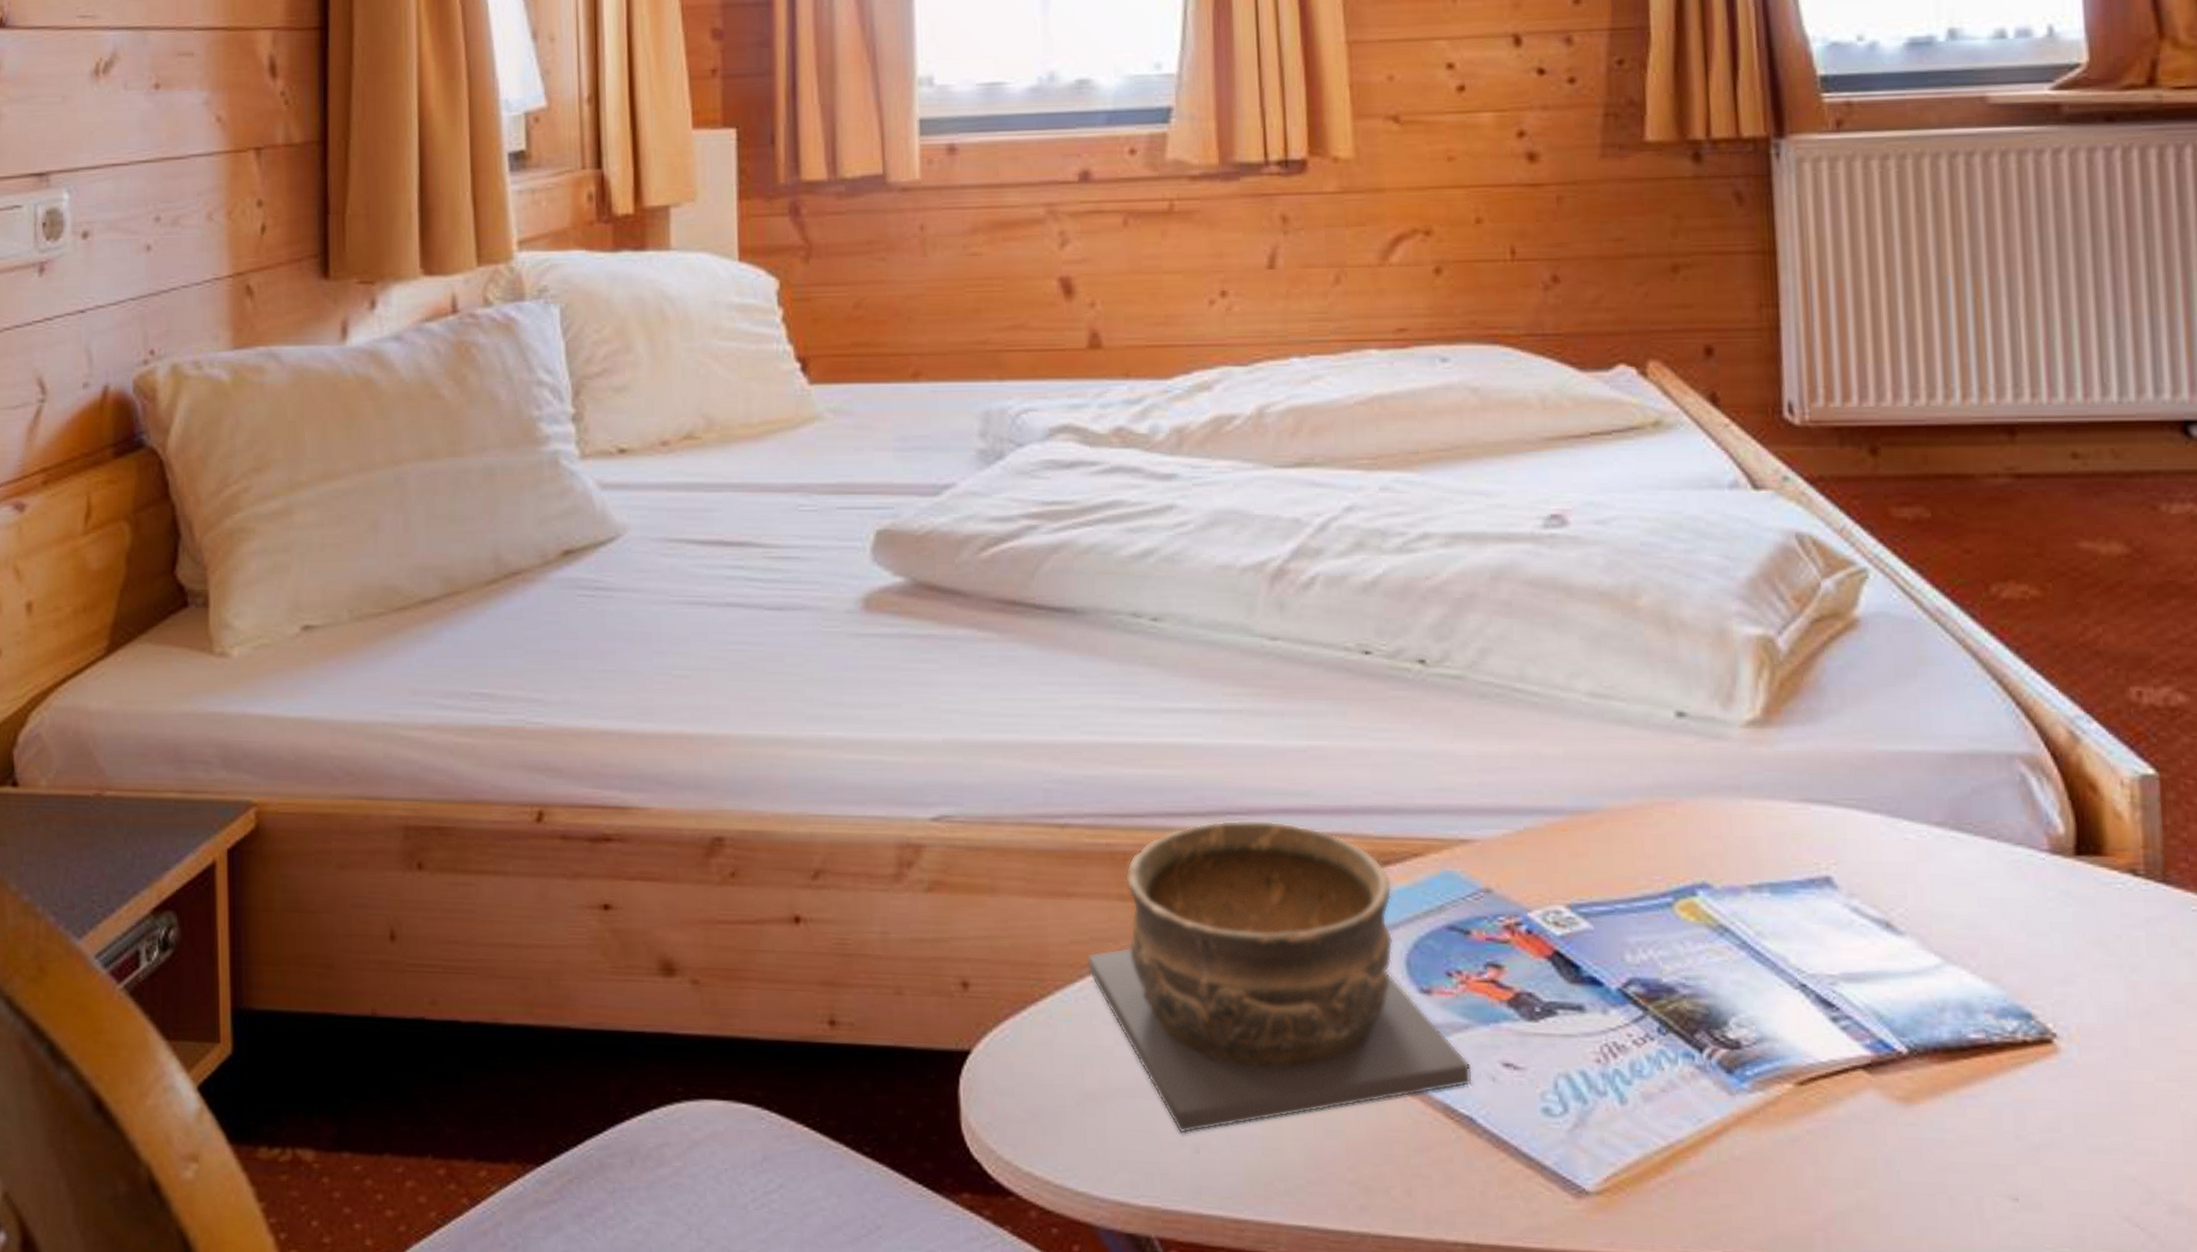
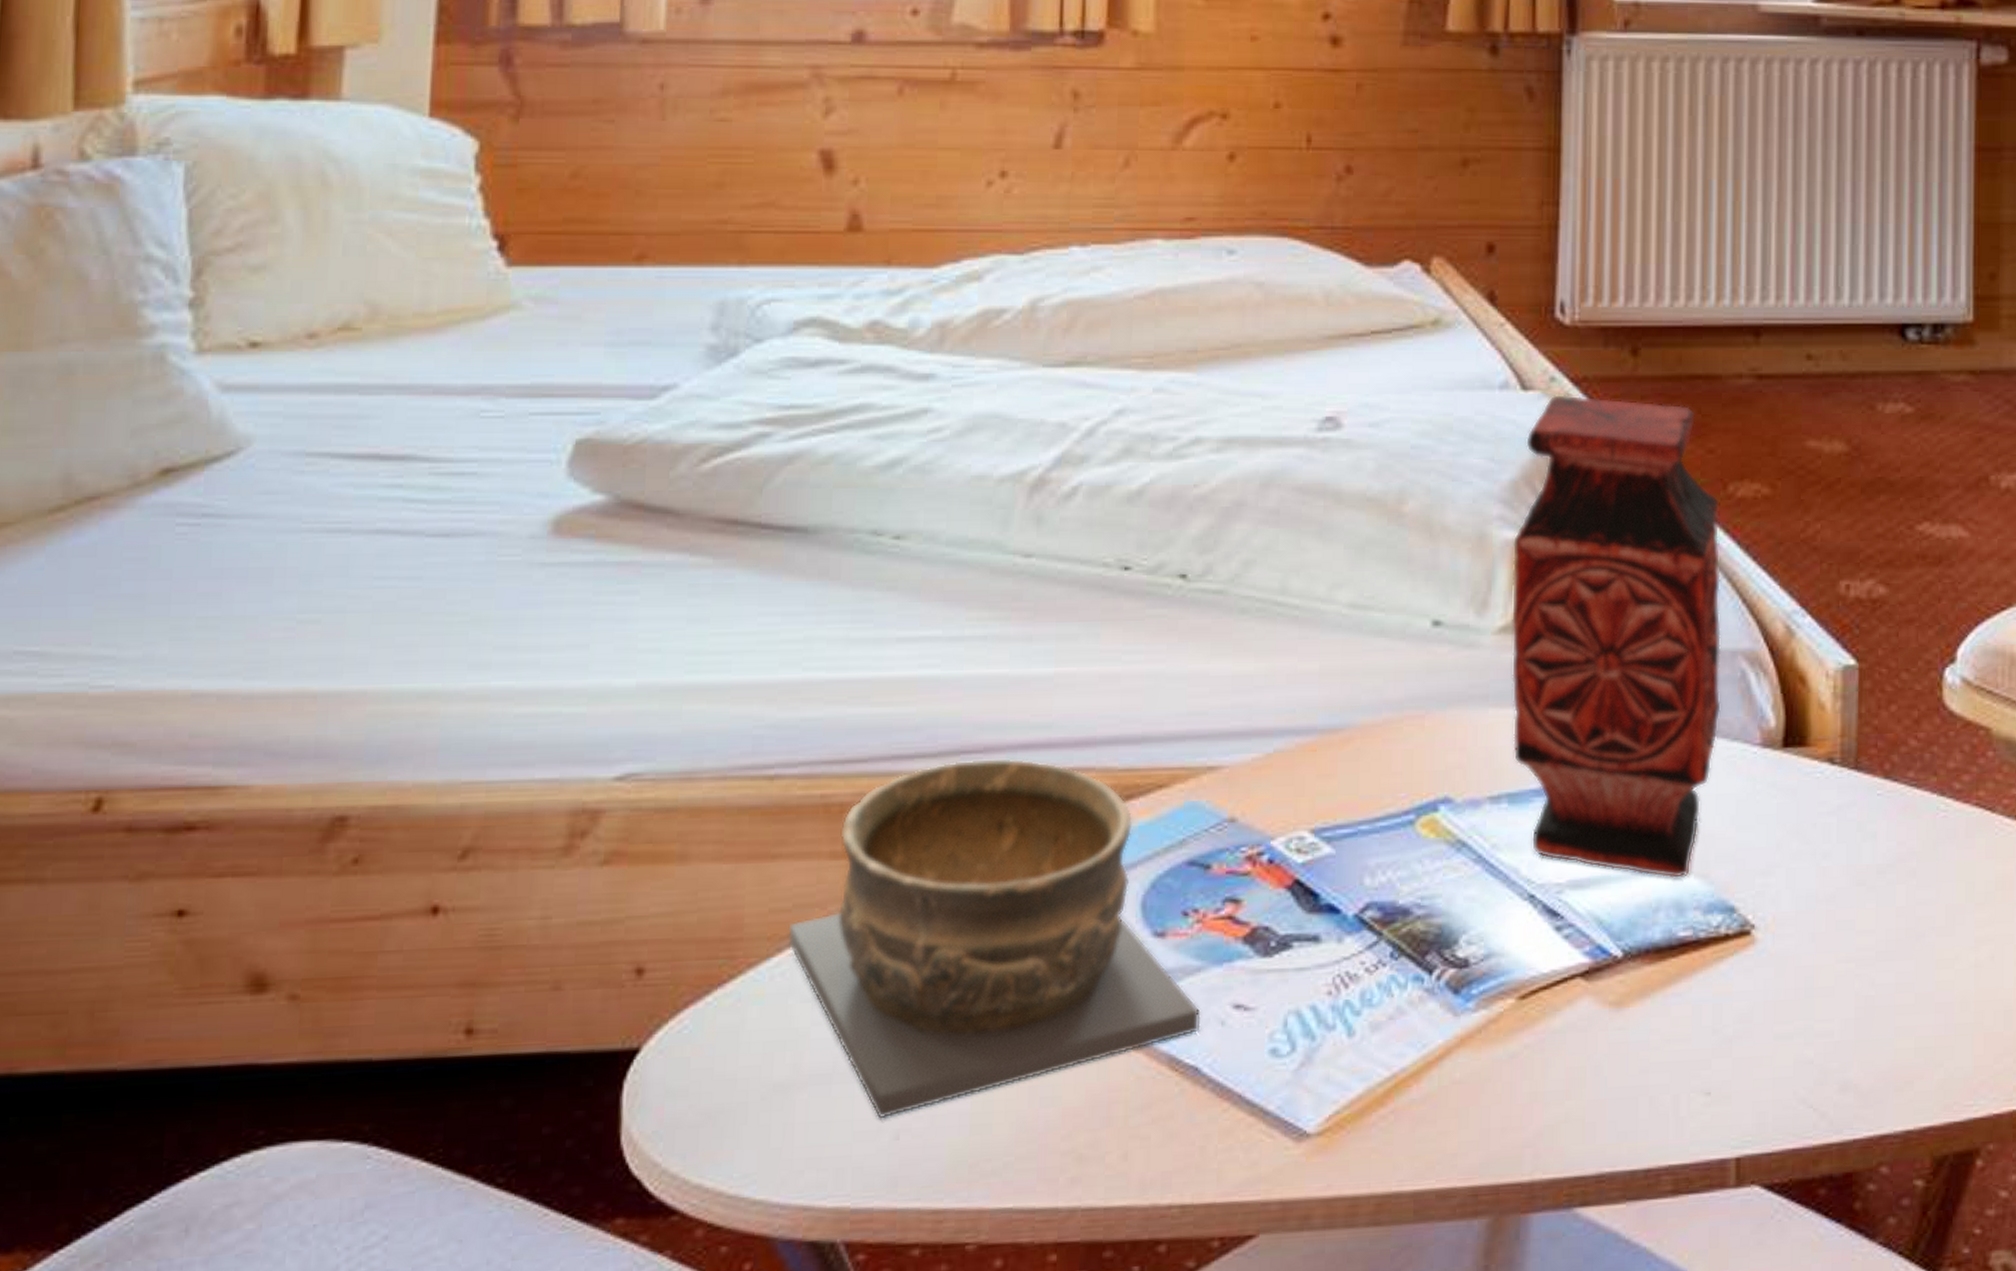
vase: none [1755,494,2000,981] -> present [1511,395,1721,879]

